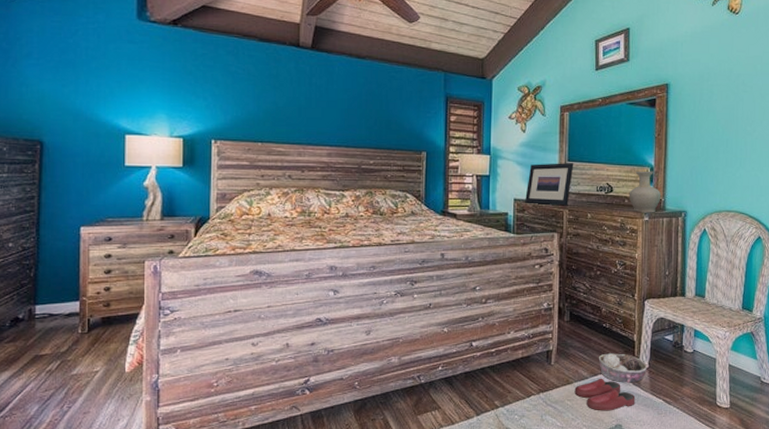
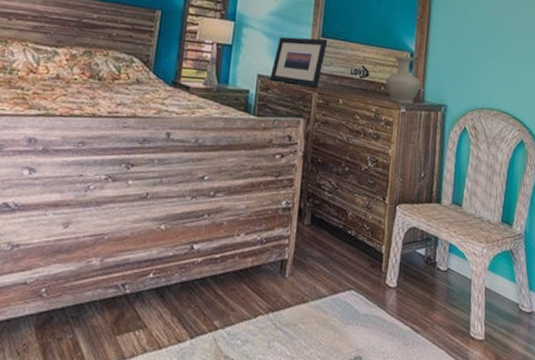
slippers: present [574,378,636,411] -> none [310,296,380,339]
decorative basket: present [598,353,648,383] -> none [340,266,396,305]

